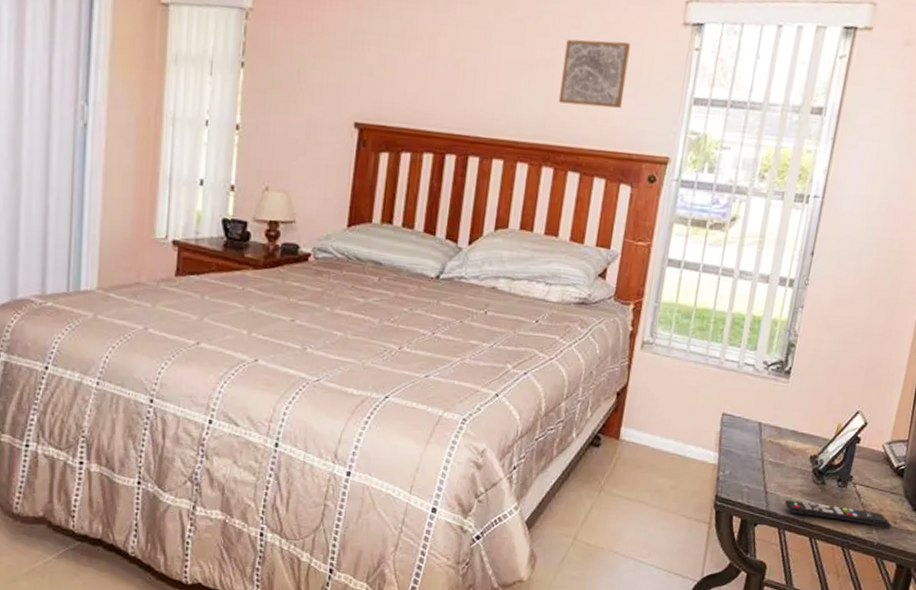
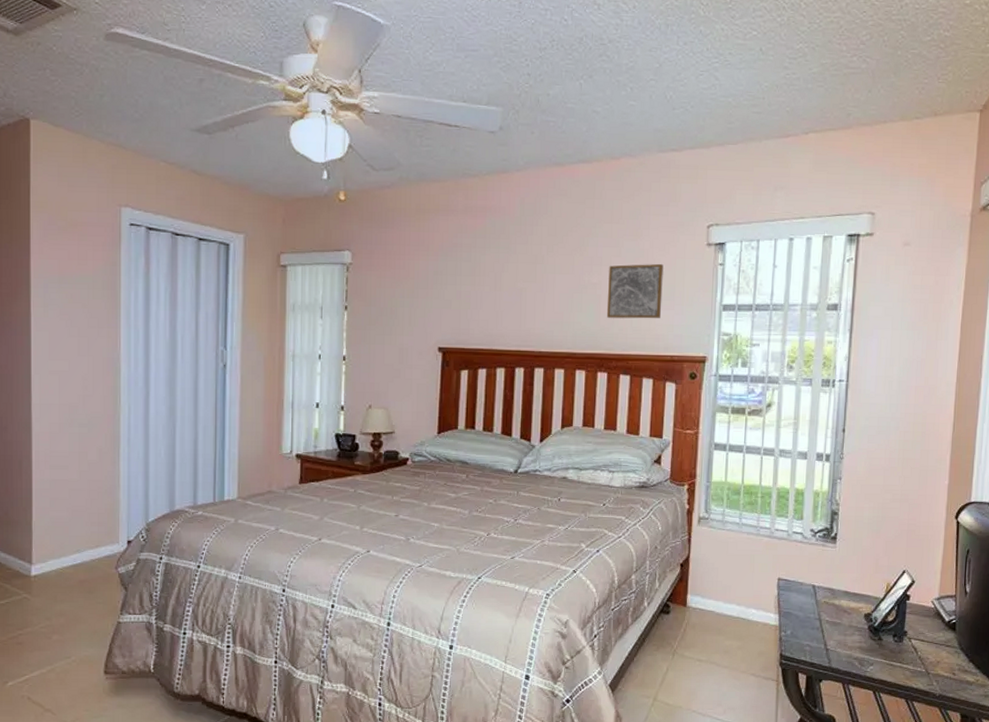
remote control: present [784,500,891,529] -> none [845,656,950,680]

